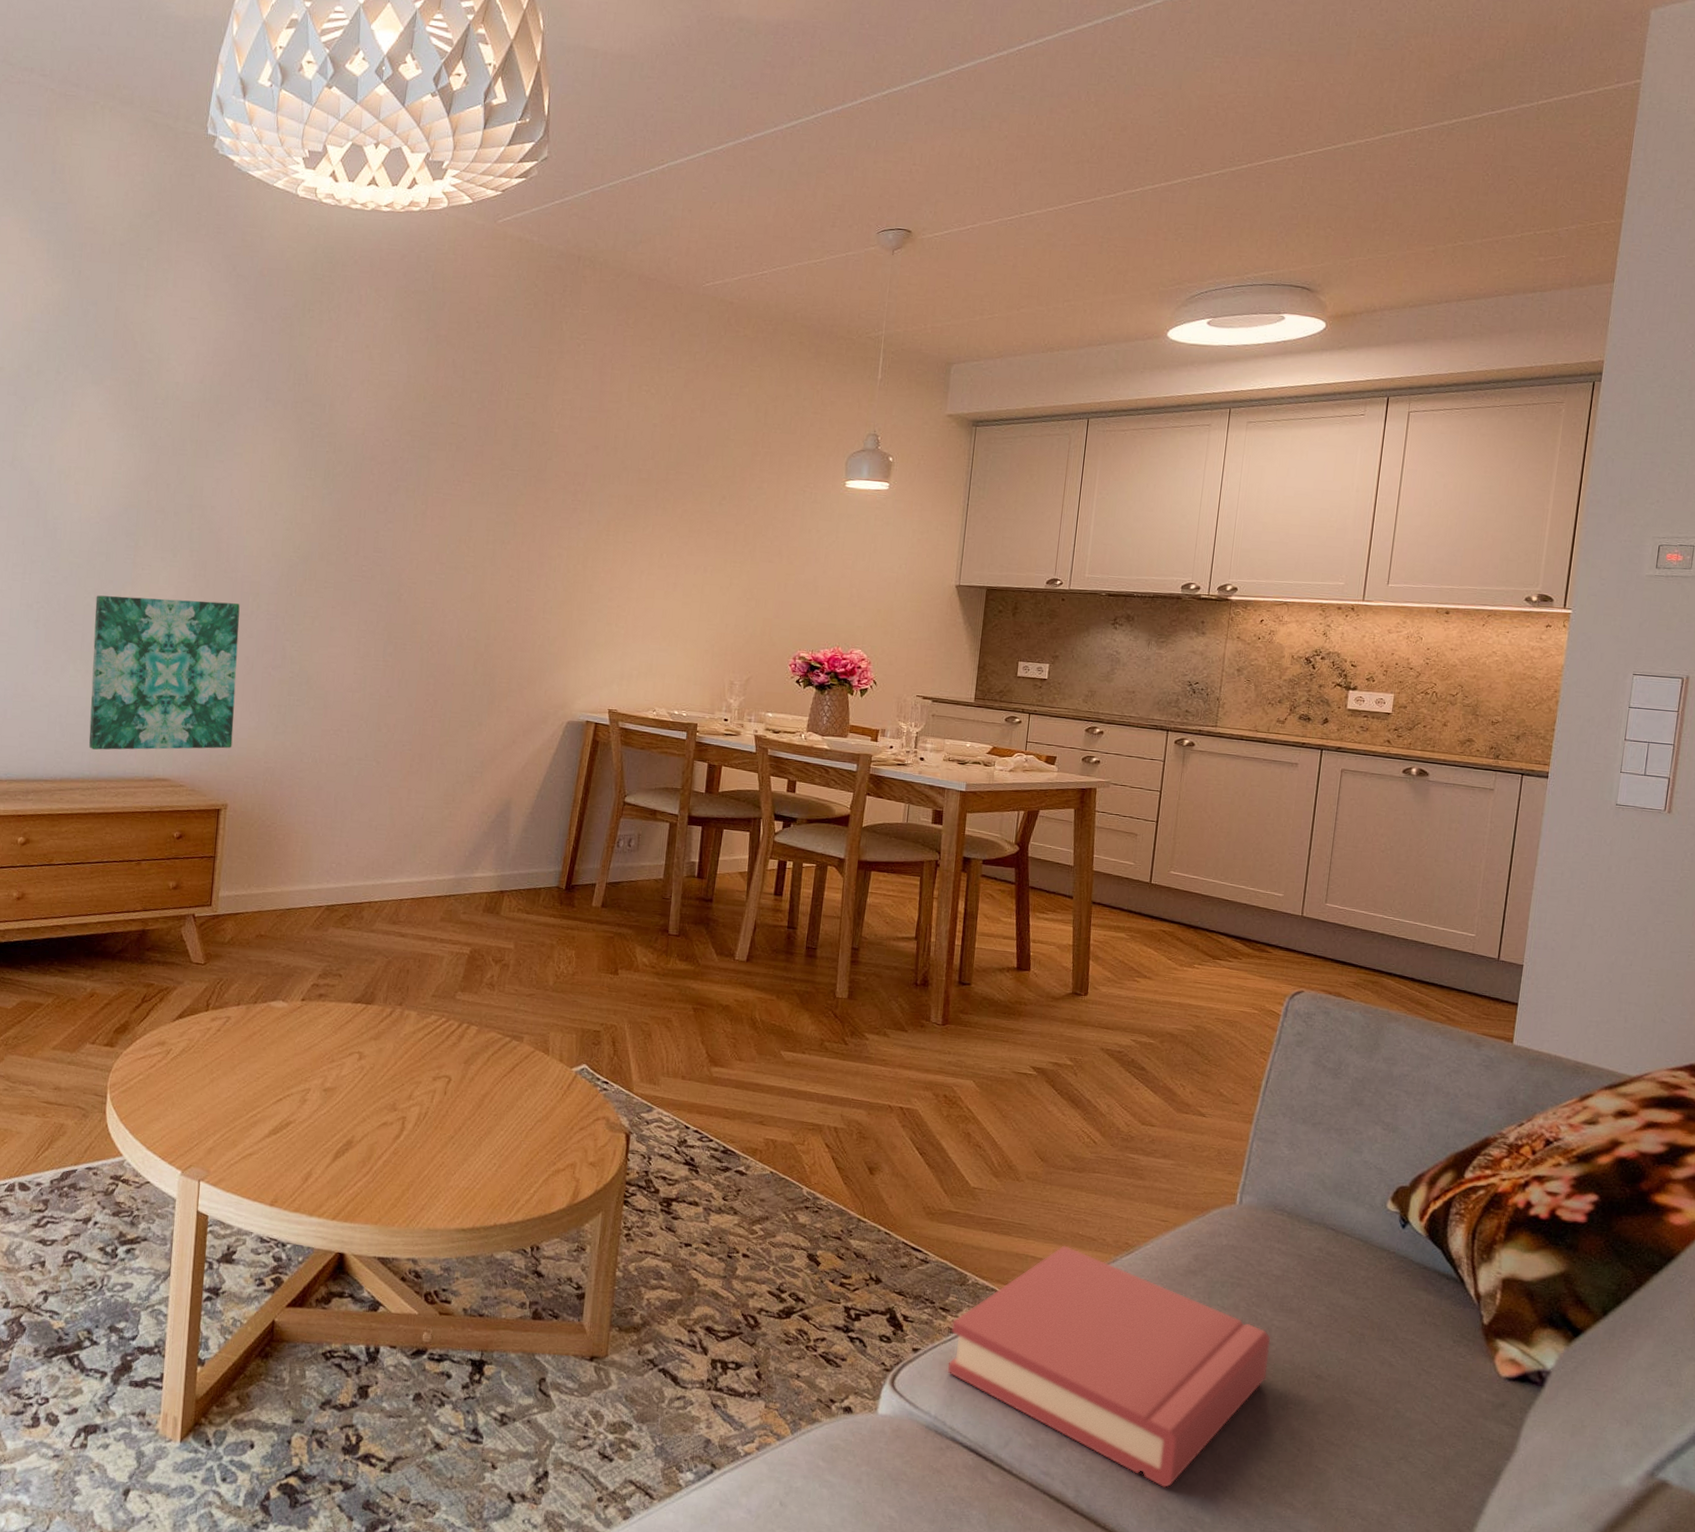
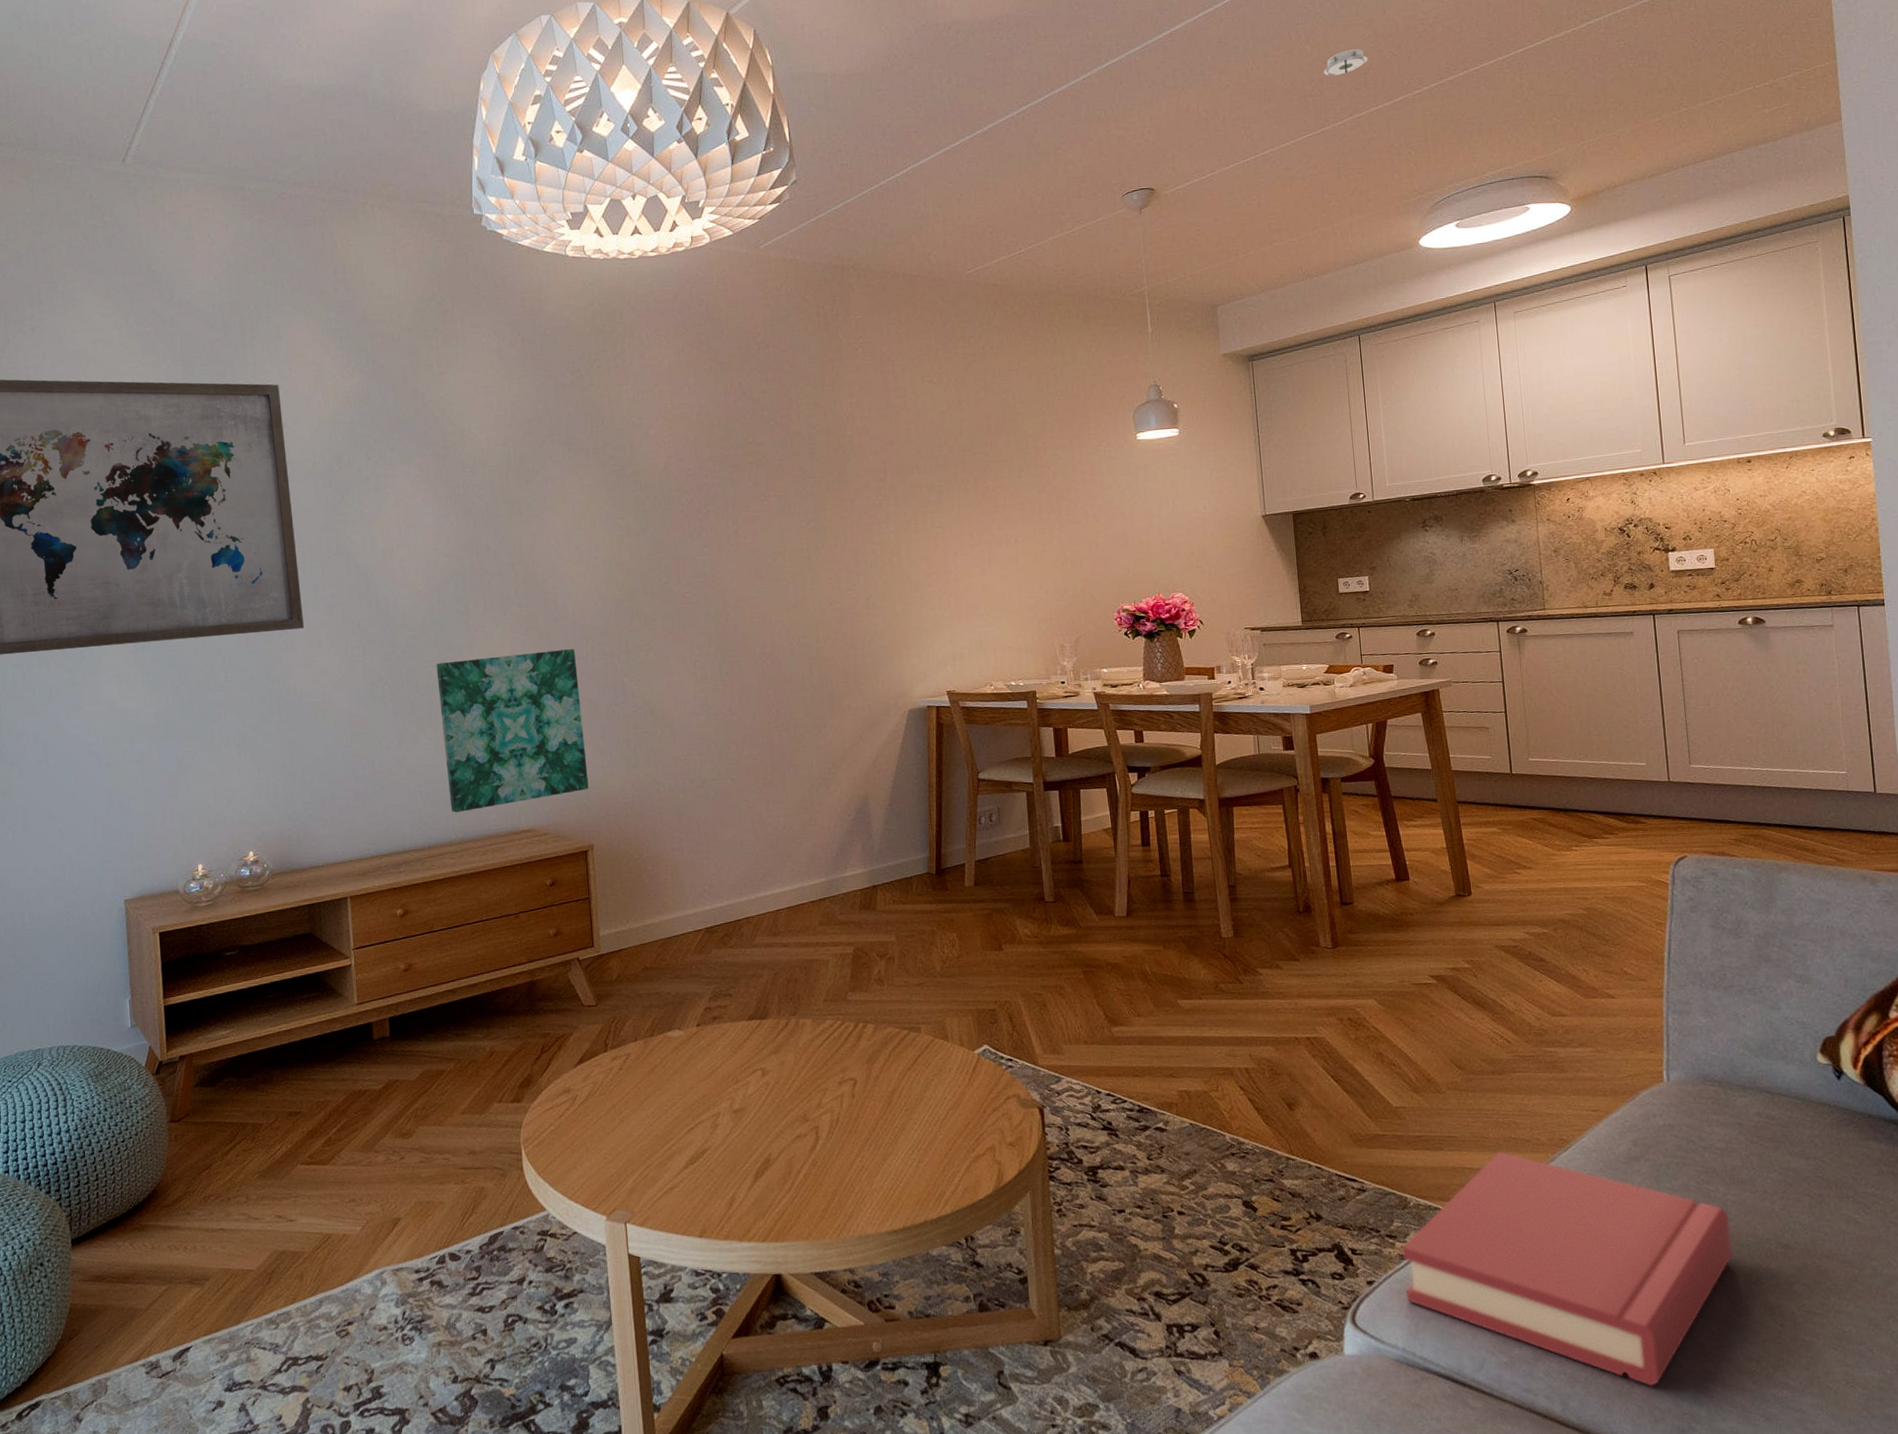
smoke detector: none [1105,120,1154,148] -> present [1323,49,1368,80]

